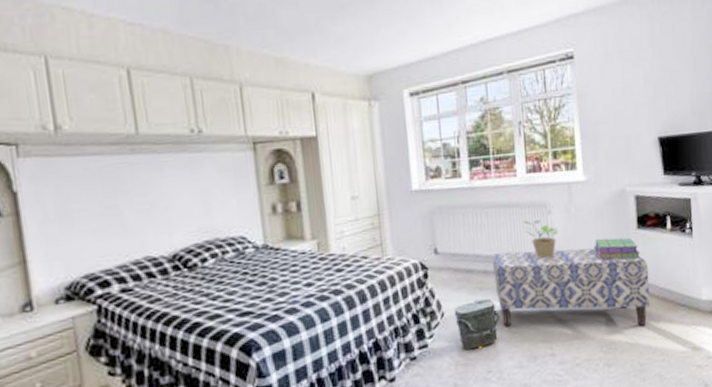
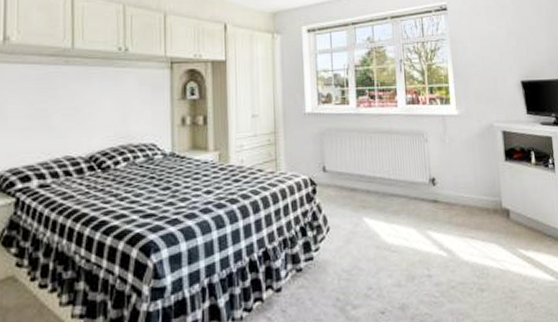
bag: present [454,298,501,350] -> none [338,216,381,265]
bench: present [493,248,651,327] -> none [375,174,520,254]
potted plant: present [523,220,558,258] -> none [403,146,434,182]
stack of books: present [594,237,640,260] -> none [466,167,508,190]

